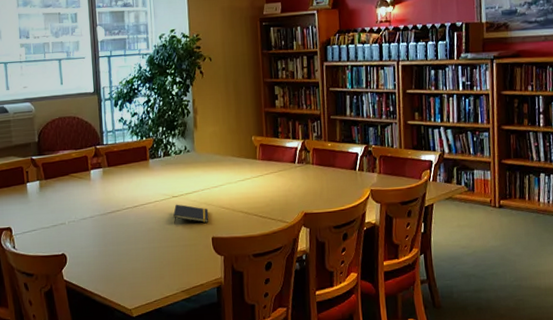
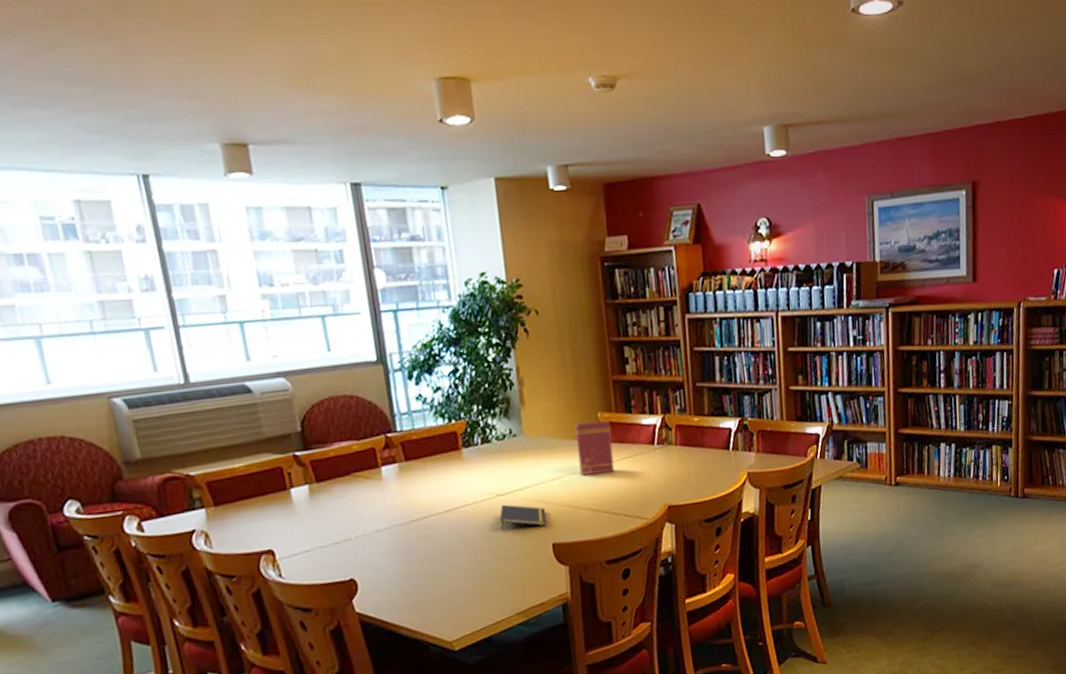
book: none [234,142,264,185] -> present [575,420,615,475]

